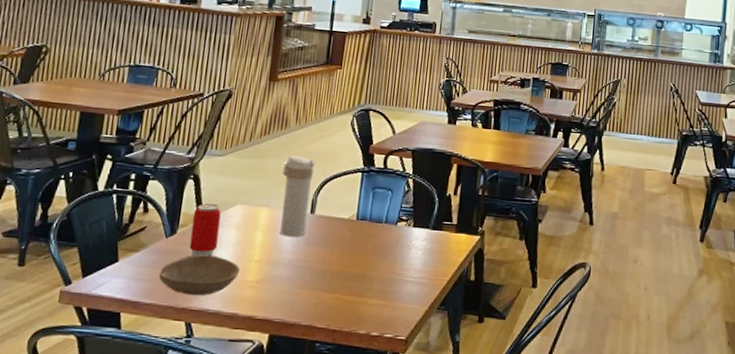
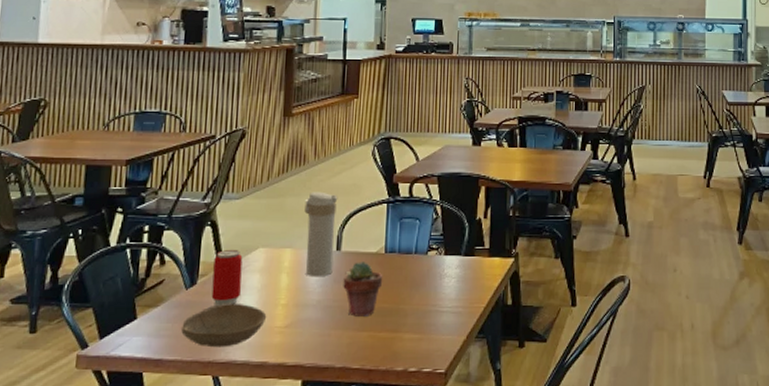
potted succulent: none [314,226,353,279] -> present [343,262,383,317]

